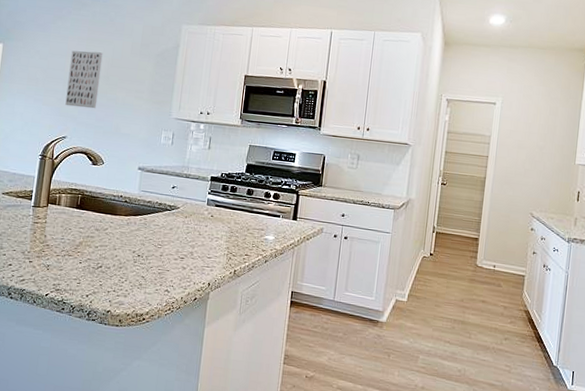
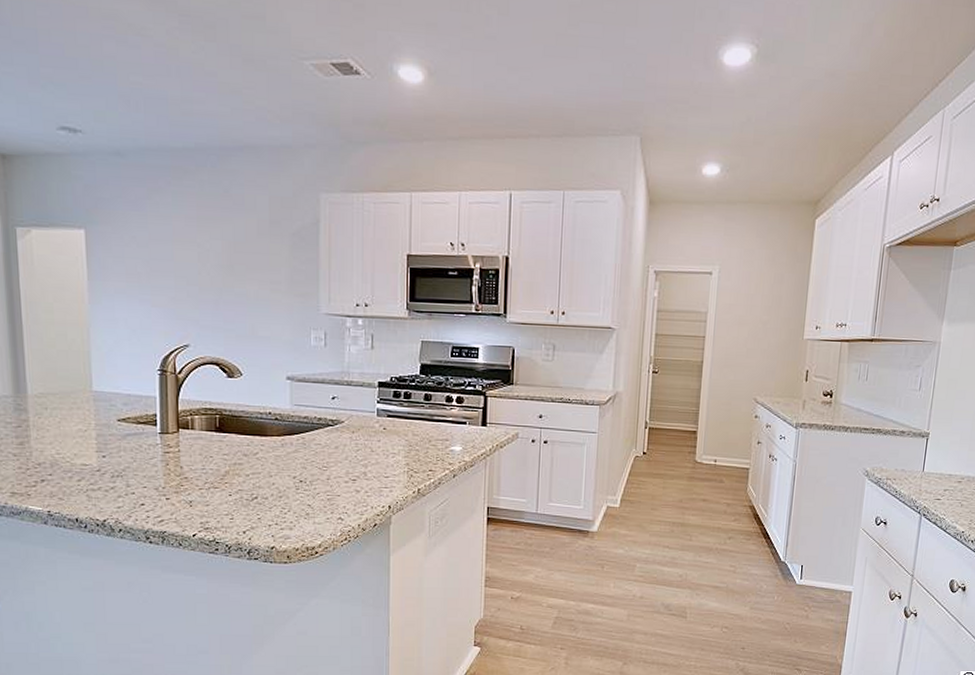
wall art: present [65,50,103,109] -> none [179,233,223,308]

